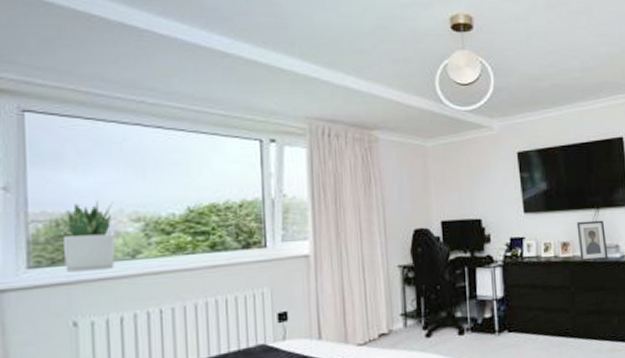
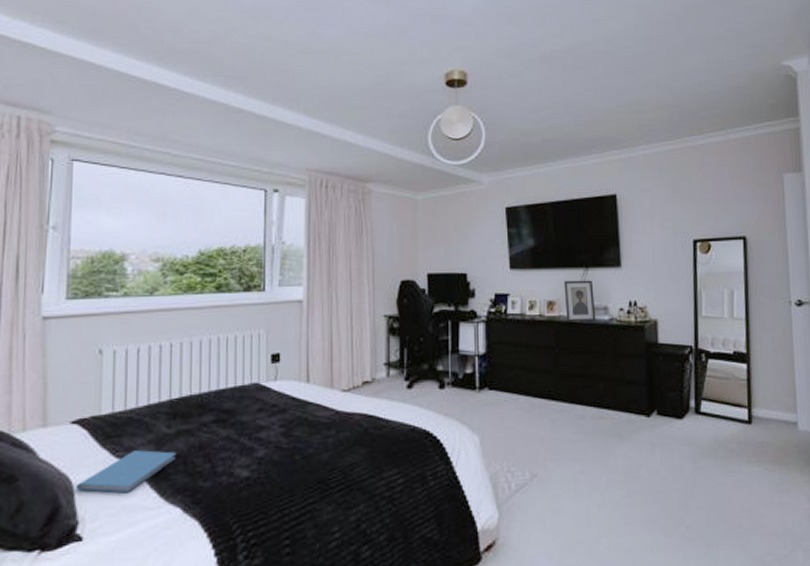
planter: present [61,201,116,273] -> none [96,242,138,305]

